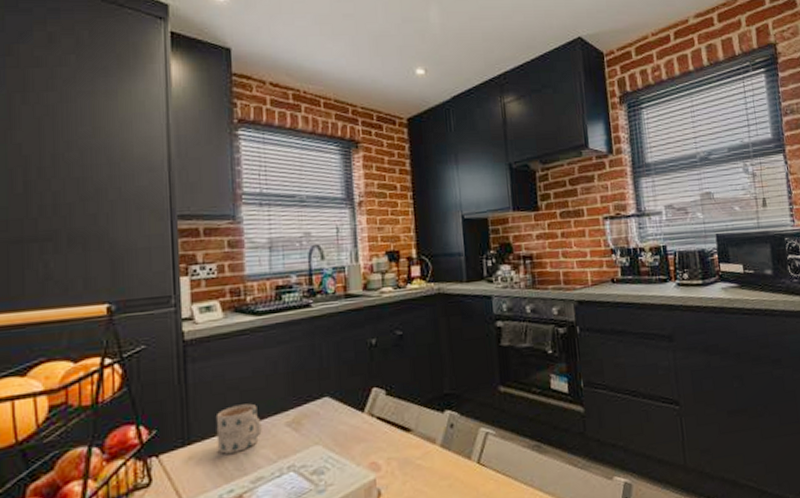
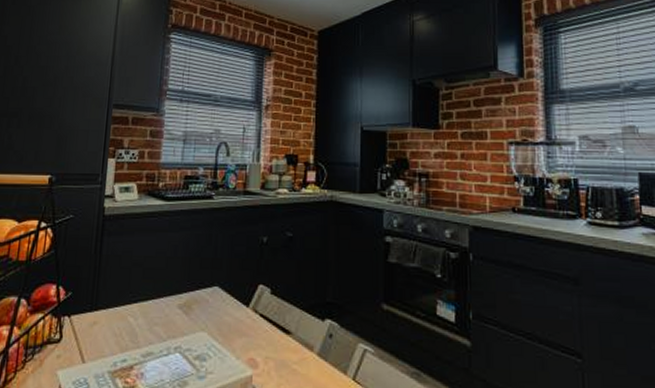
mug: present [215,403,262,454] -> none [118,281,158,325]

